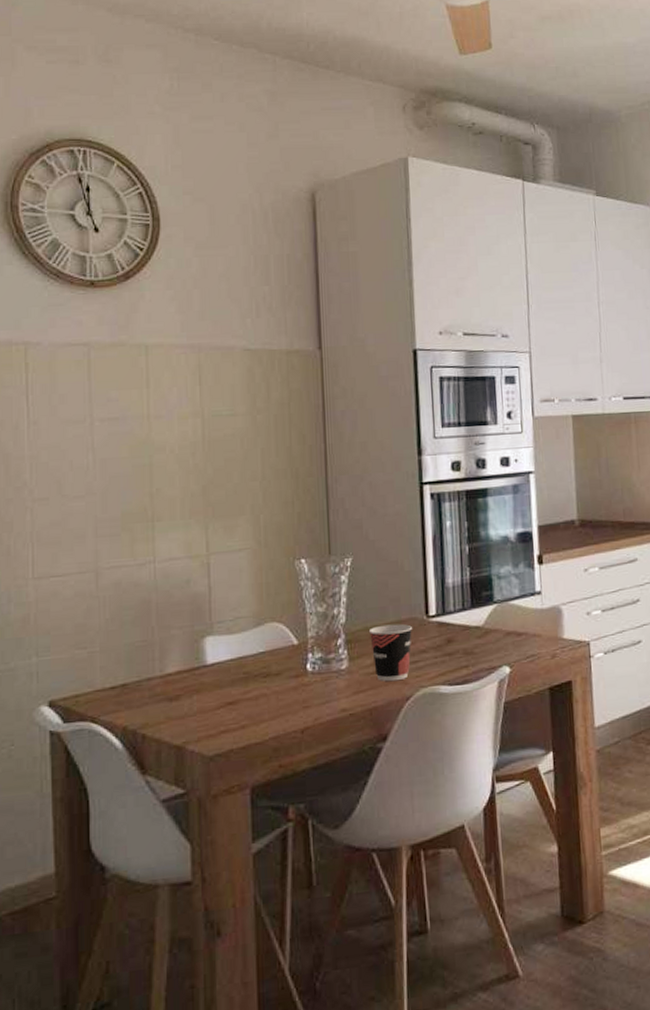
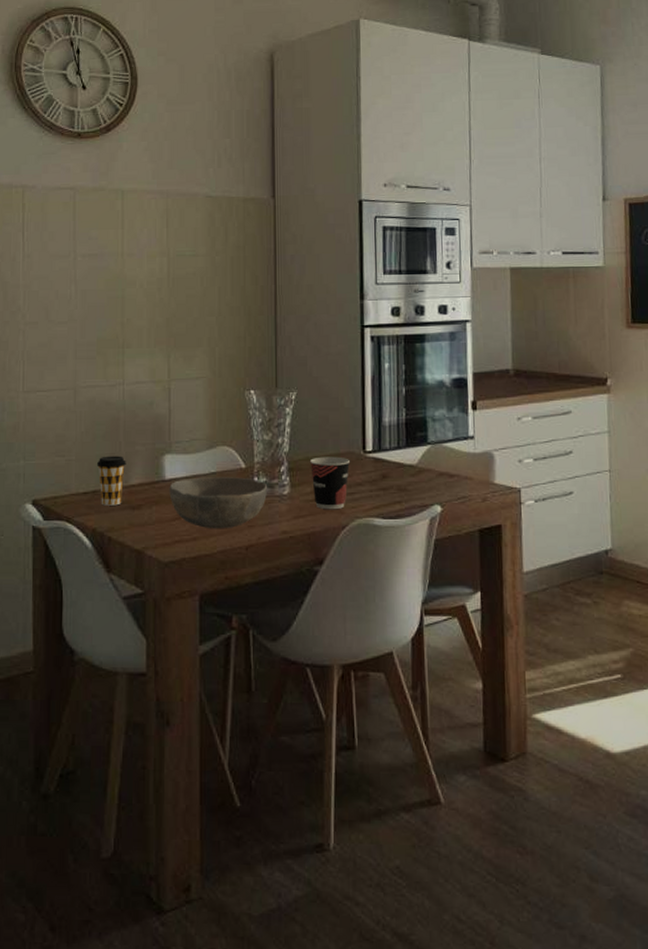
coffee cup: none [125,642,161,700] -> present [96,456,126,506]
bowl: none [212,654,324,715] -> present [169,476,268,529]

